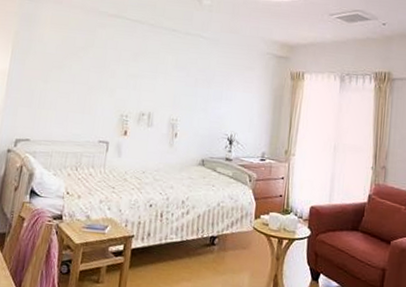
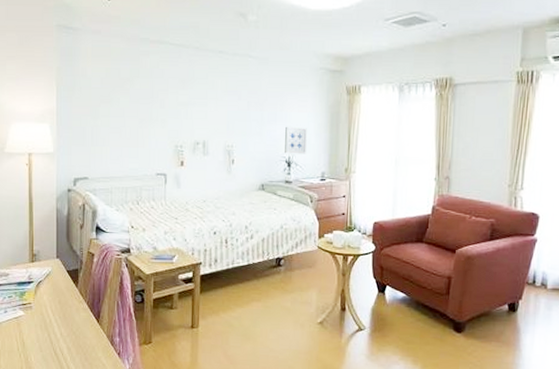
wall art: none [227,105,251,134] -> present [285,126,307,154]

